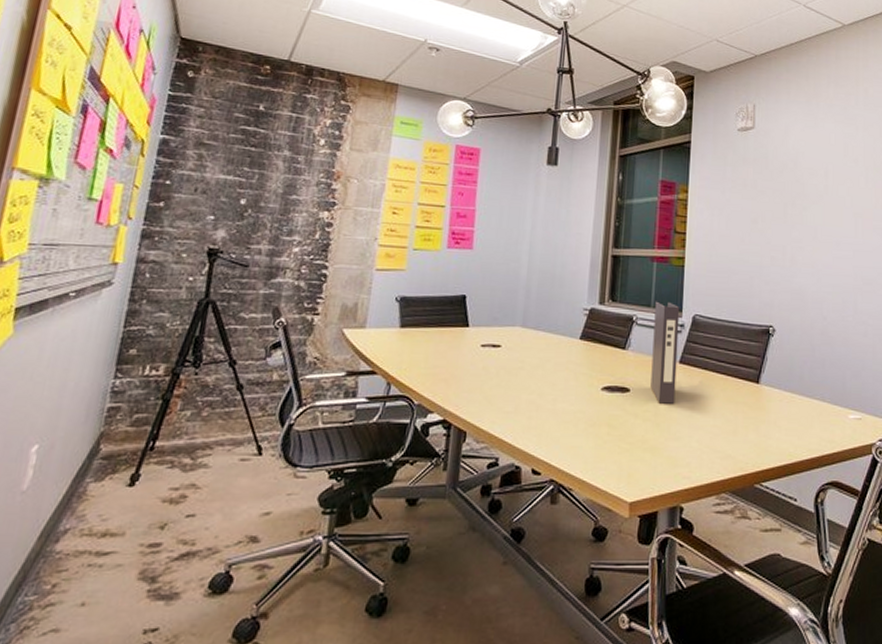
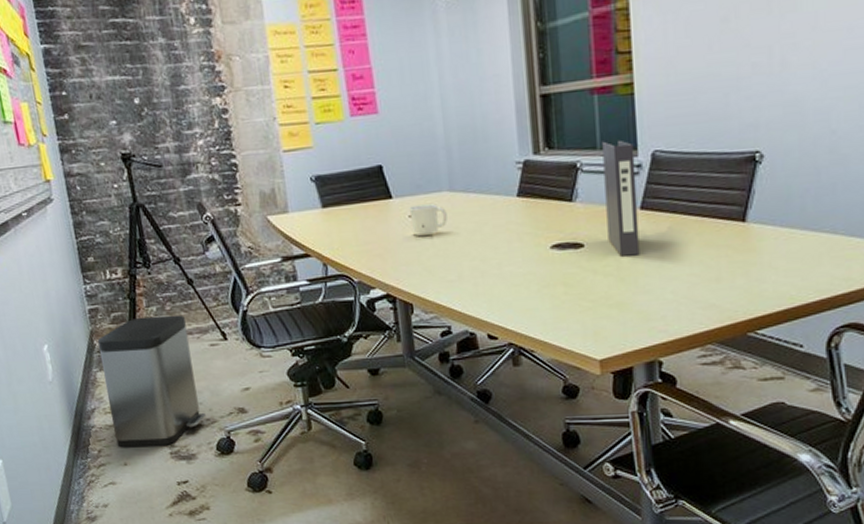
pedal bin: none [81,421,221,582] -> present [97,314,206,448]
mug: none [480,336,516,367] -> present [409,204,448,237]

